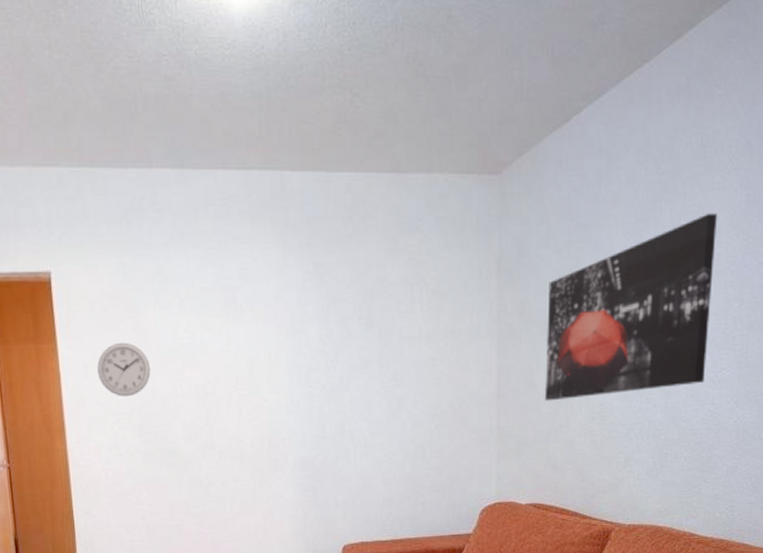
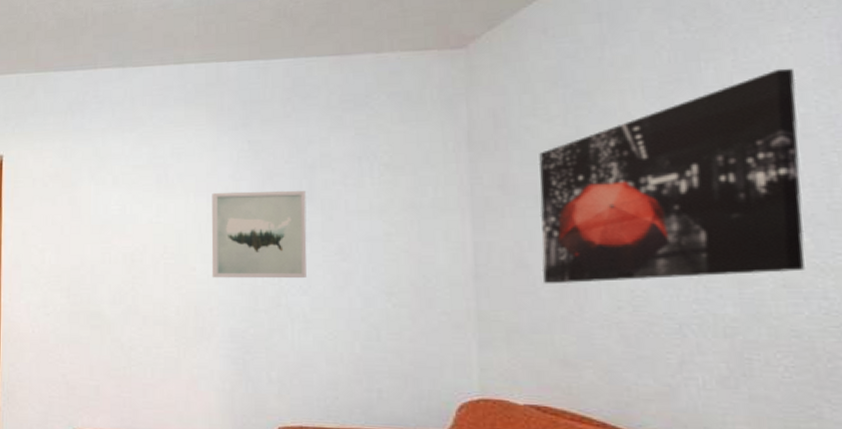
wall clock: present [97,342,151,397] -> none [34,213,82,262]
wall art: none [280,316,367,409] -> present [211,190,307,279]

